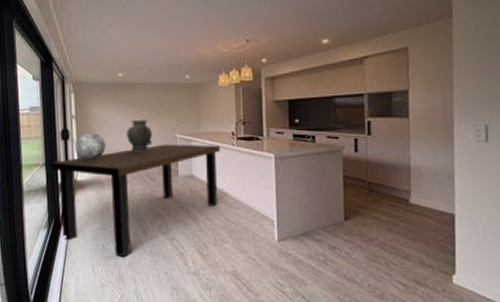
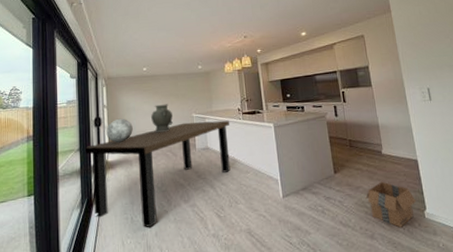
cardboard box: none [380,235,444,290] -> present [365,181,416,228]

